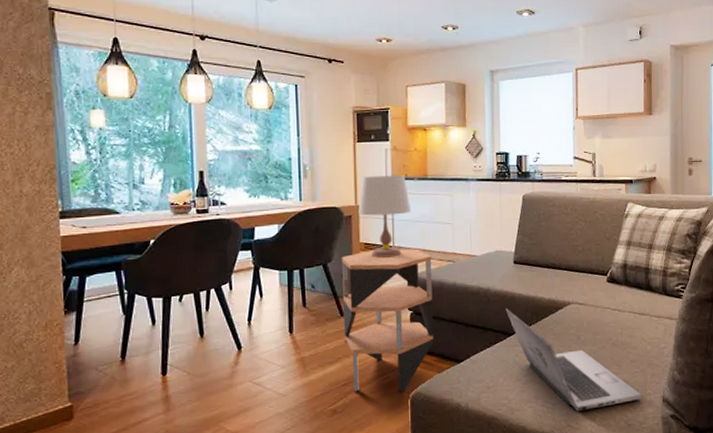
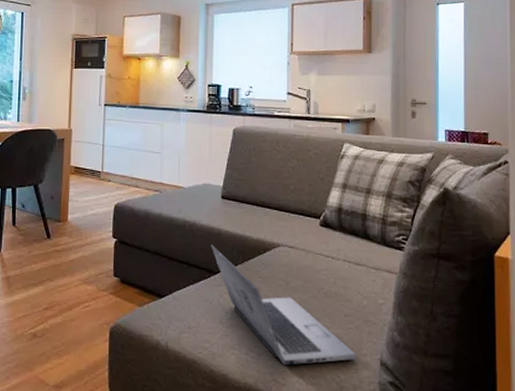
side table: present [342,248,434,393] -> none [49,175,139,323]
table lamp: present [358,175,412,258] -> none [71,101,122,183]

